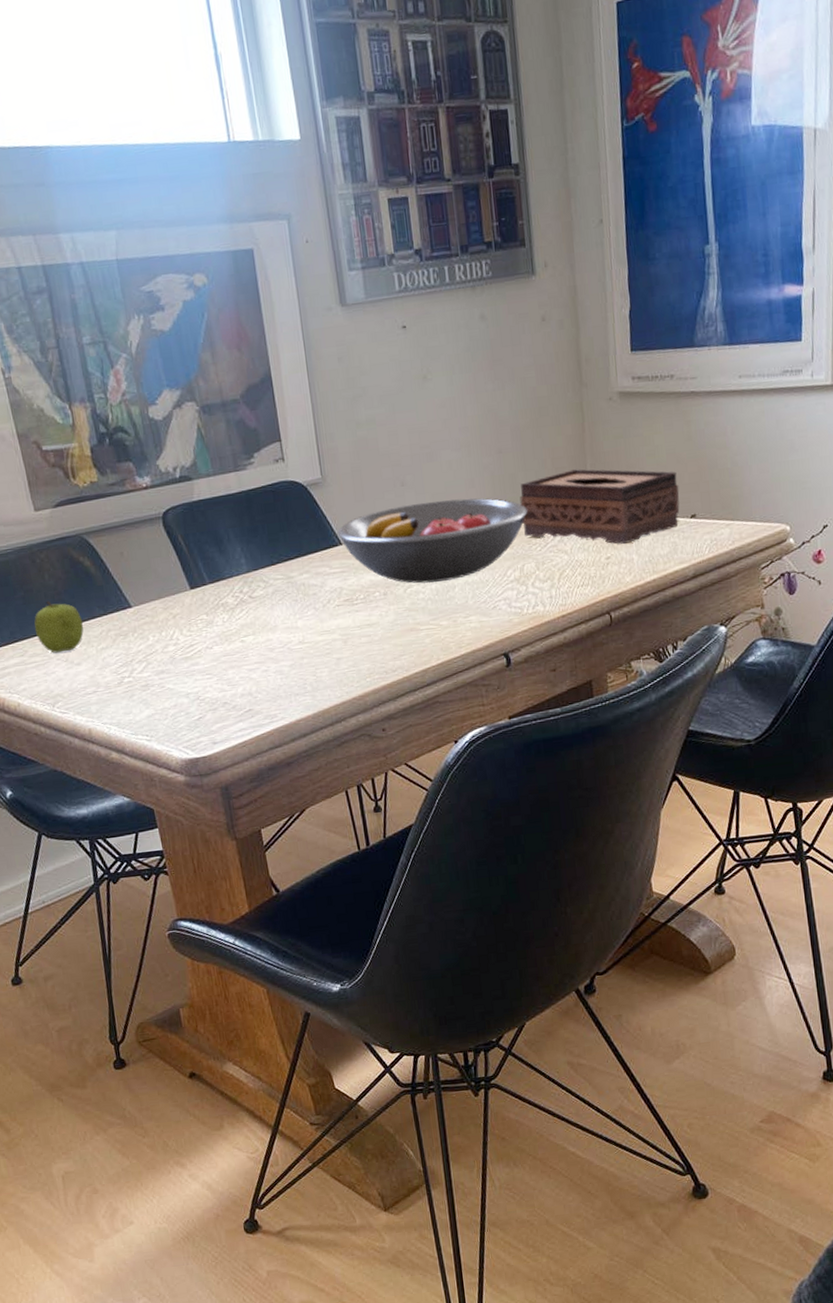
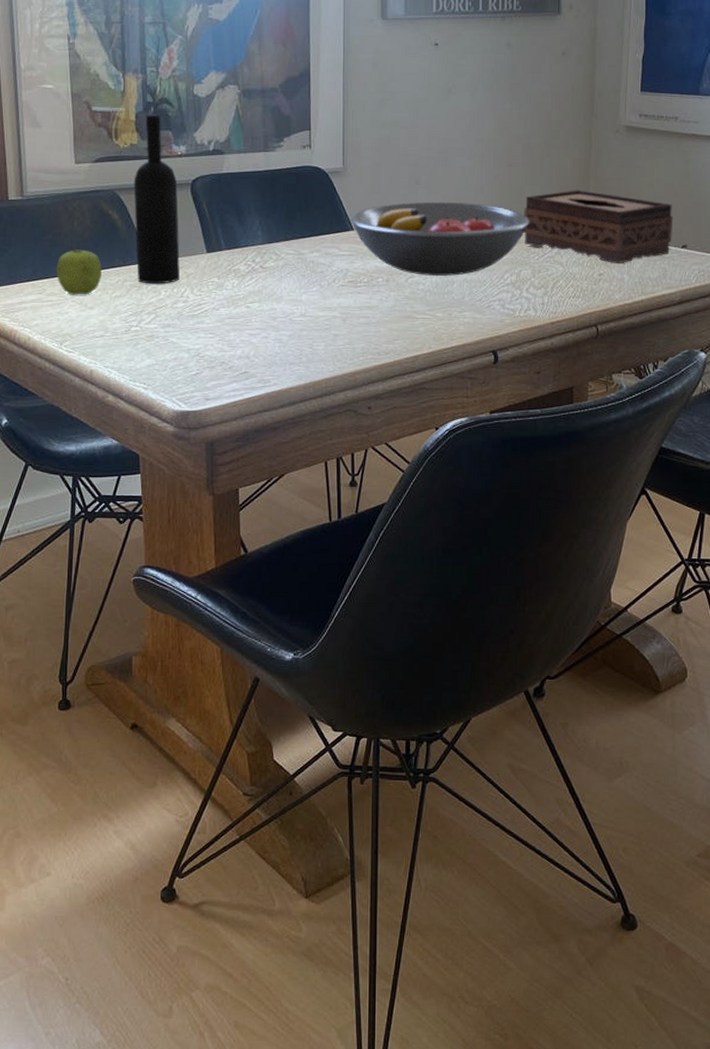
wine bottle: none [100,445,166,631] -> present [133,114,180,284]

